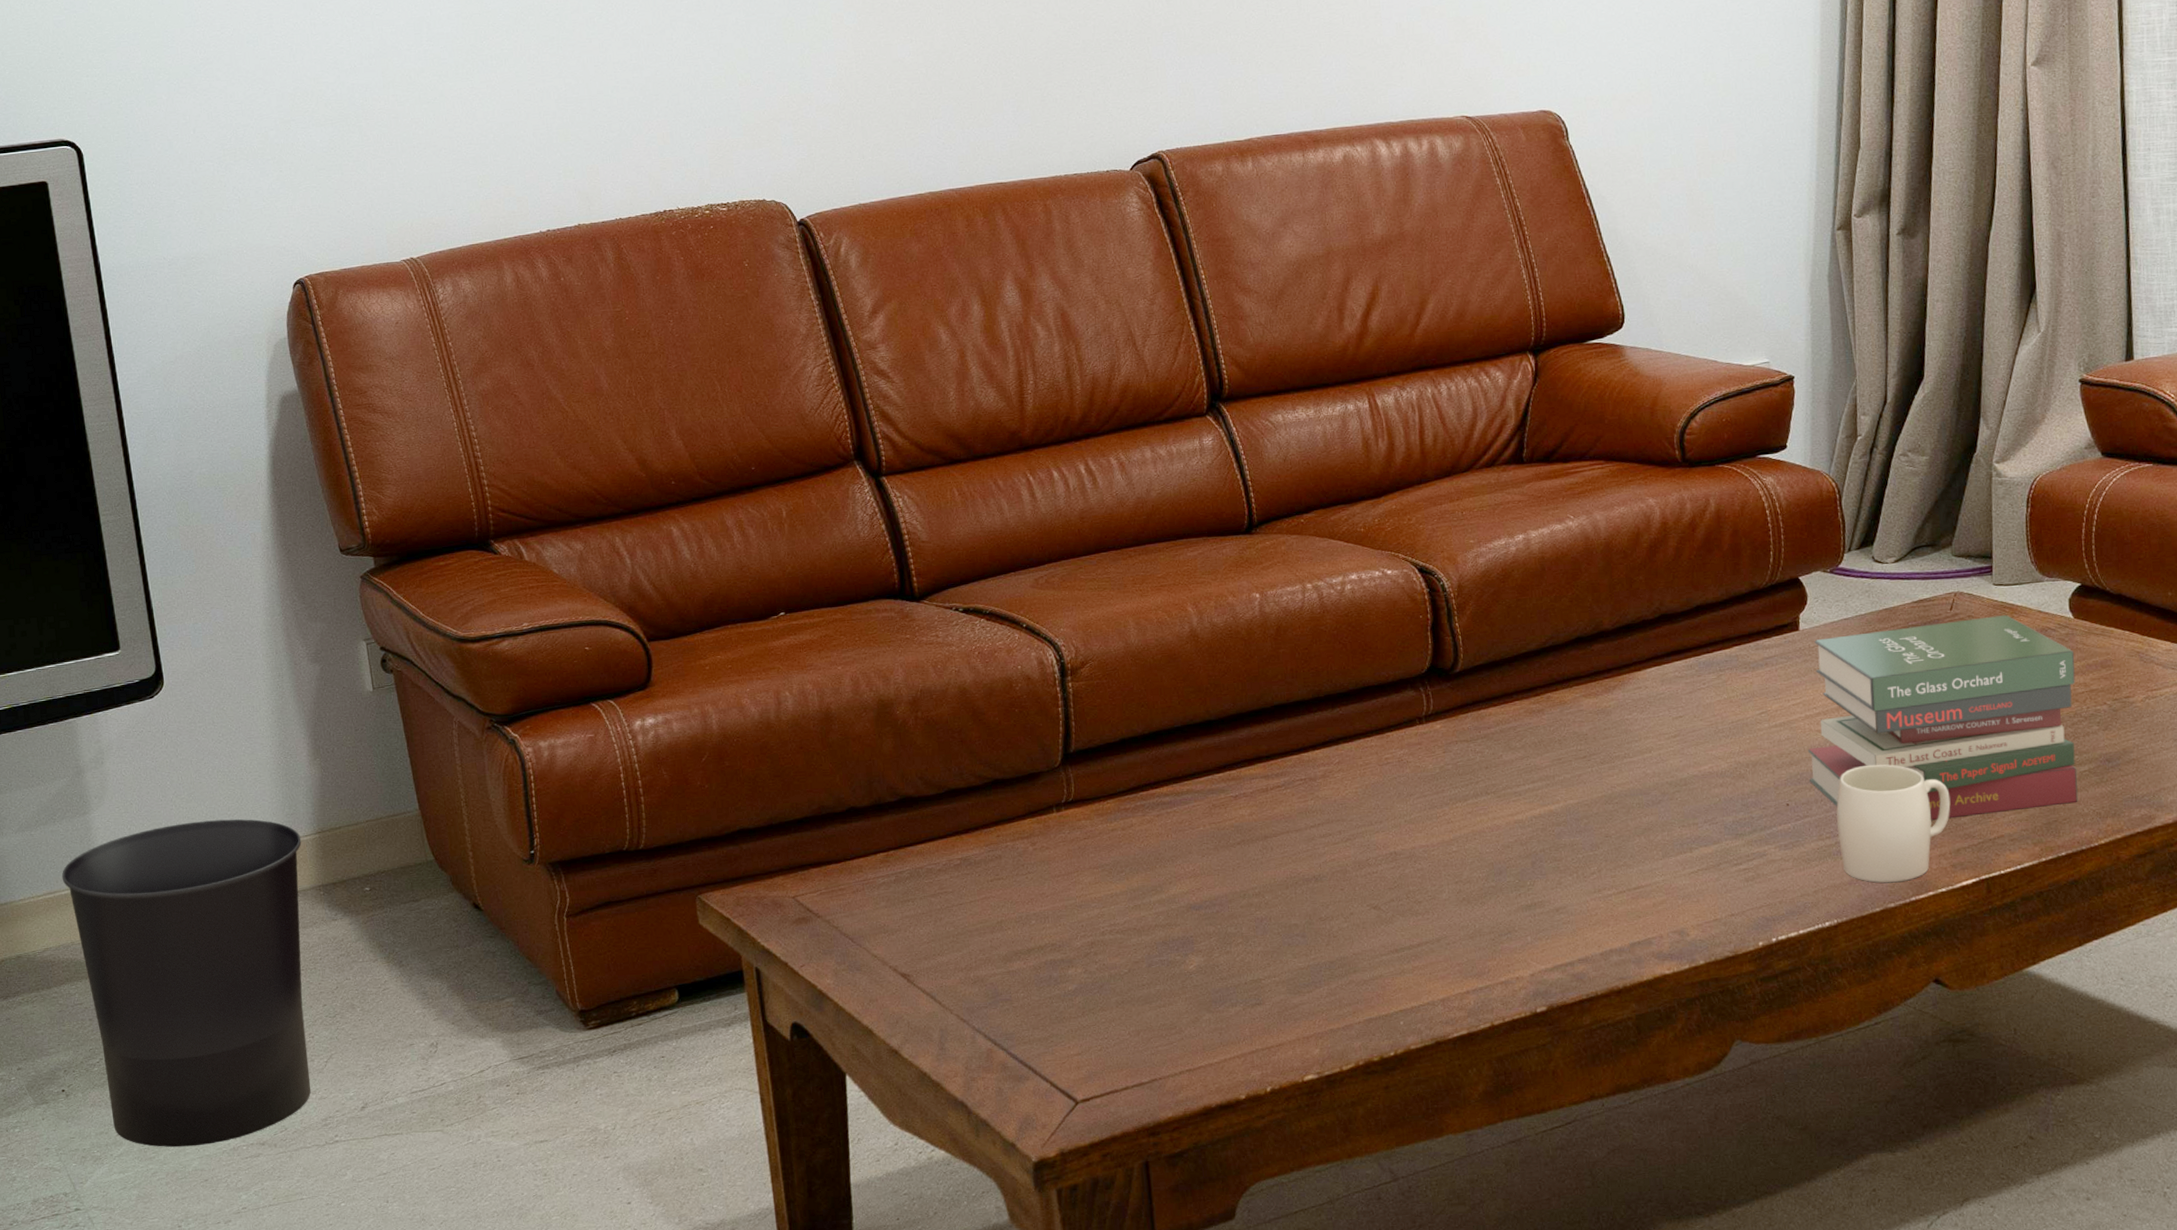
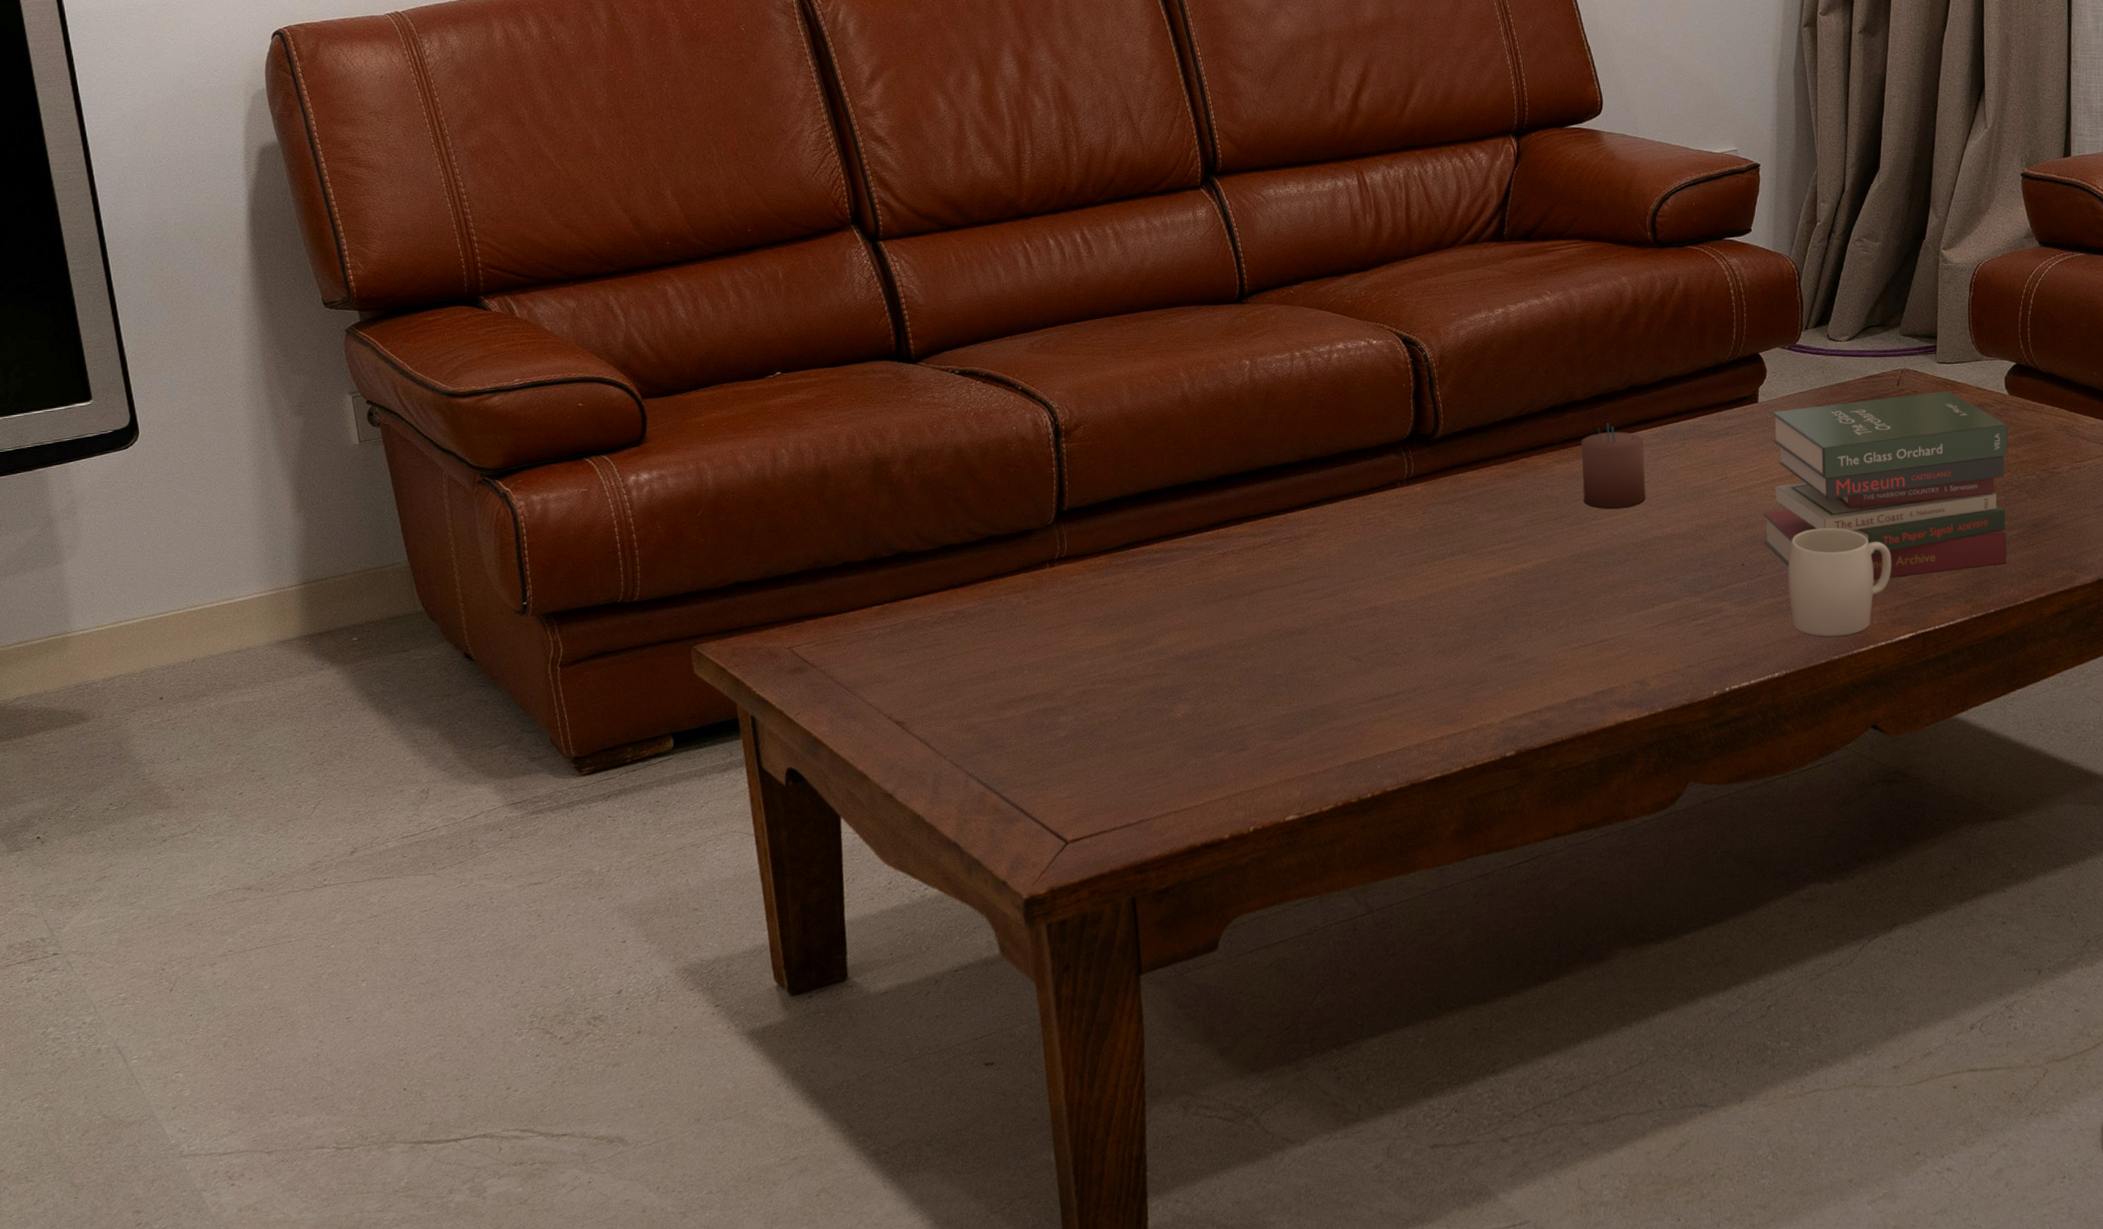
waste bin: present [61,819,311,1148] -> none [33,569,299,893]
candle: none [1609,654,1681,747] -> present [1581,422,1646,510]

